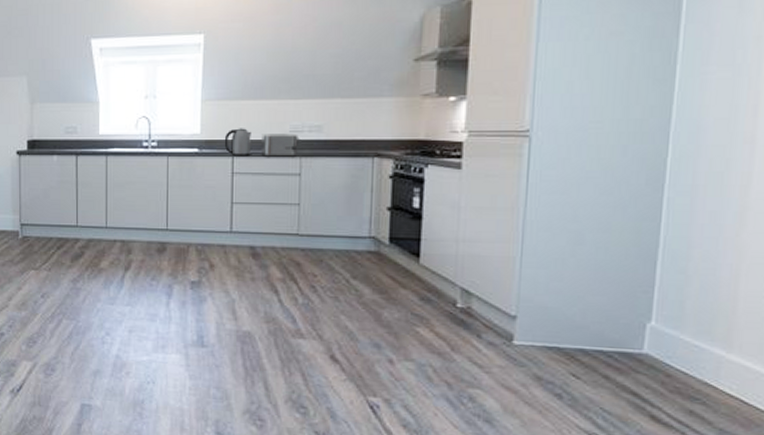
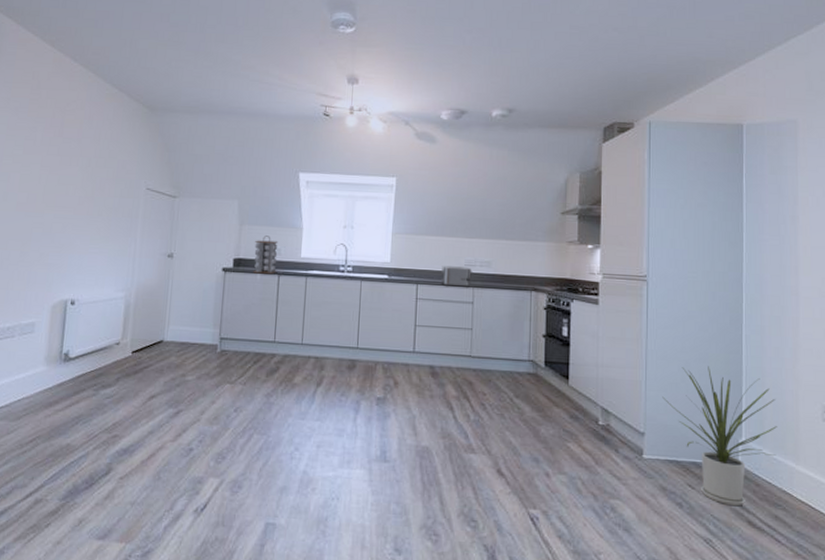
spice rack: none [48,113,74,155] -> present [253,235,279,275]
kettle: present [224,128,251,157] -> none [410,259,433,285]
house plant: none [543,237,704,400] -> present [662,366,777,507]

